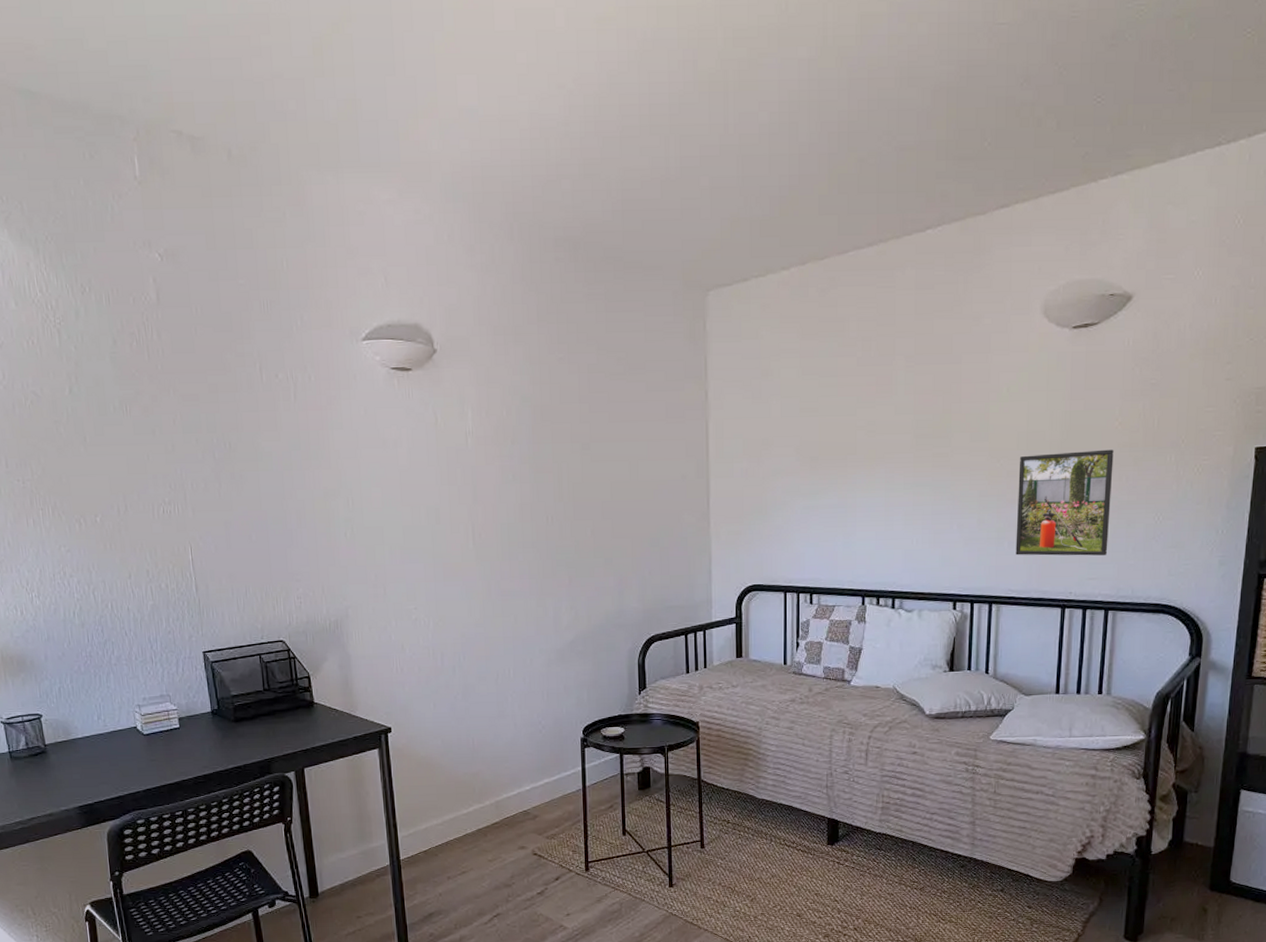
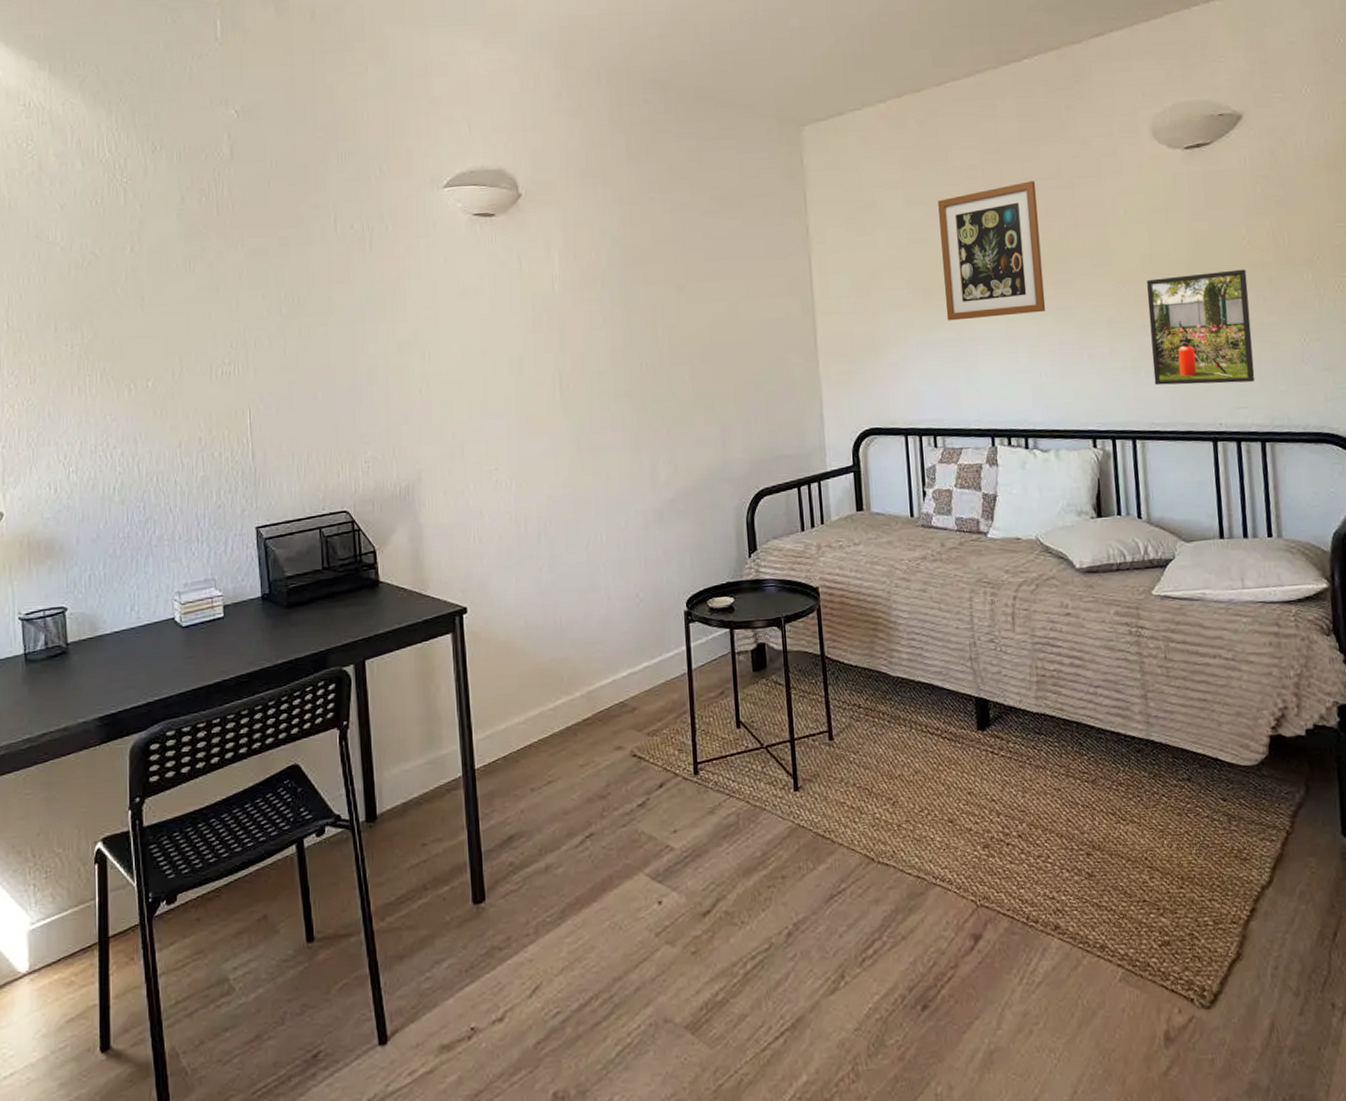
wall art: none [831,355,926,488] -> present [938,181,1046,321]

